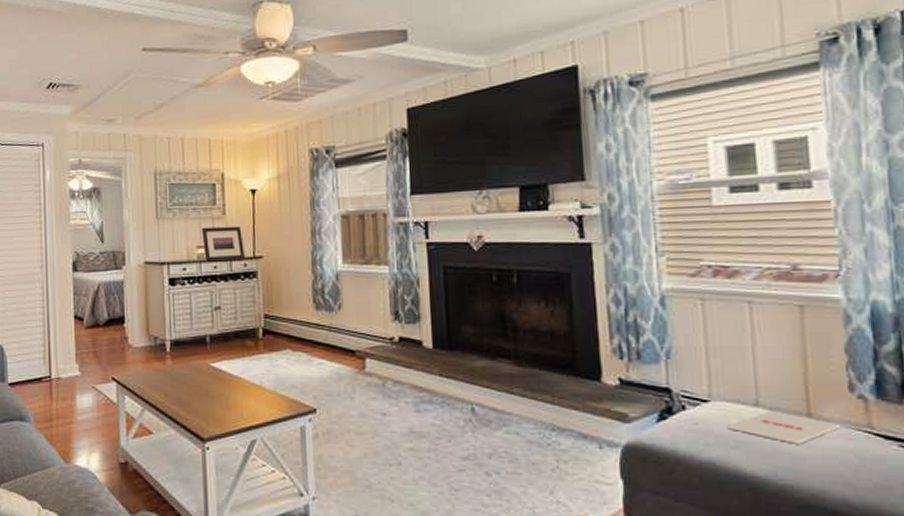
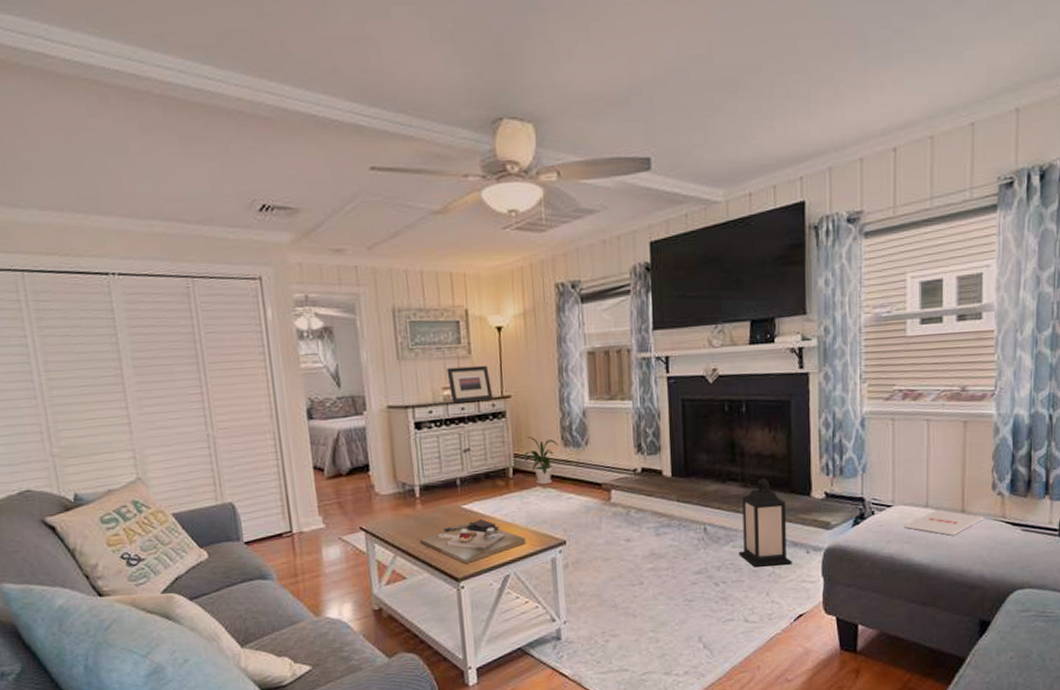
decorative tray: none [168,378,275,425] -> present [420,518,527,564]
house plant: none [273,298,311,348] -> present [523,437,559,486]
lantern: none [513,357,581,460] -> present [738,478,792,567]

